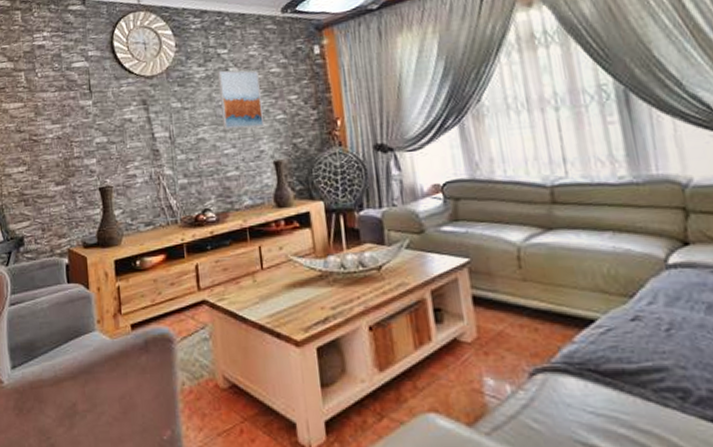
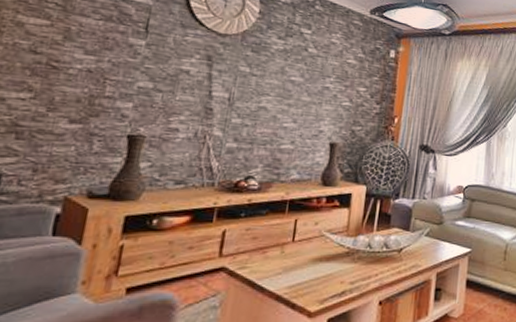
wall art: present [217,70,264,130] -> none [288,48,336,109]

